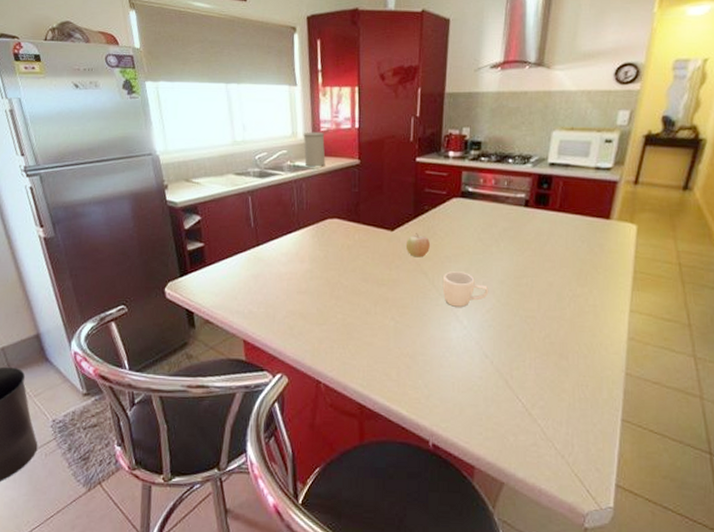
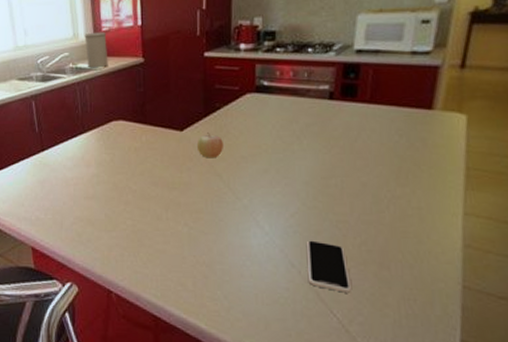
mug: present [442,271,489,307] -> none [239,173,292,211]
smartphone: none [498,333,536,380] -> present [306,240,352,293]

